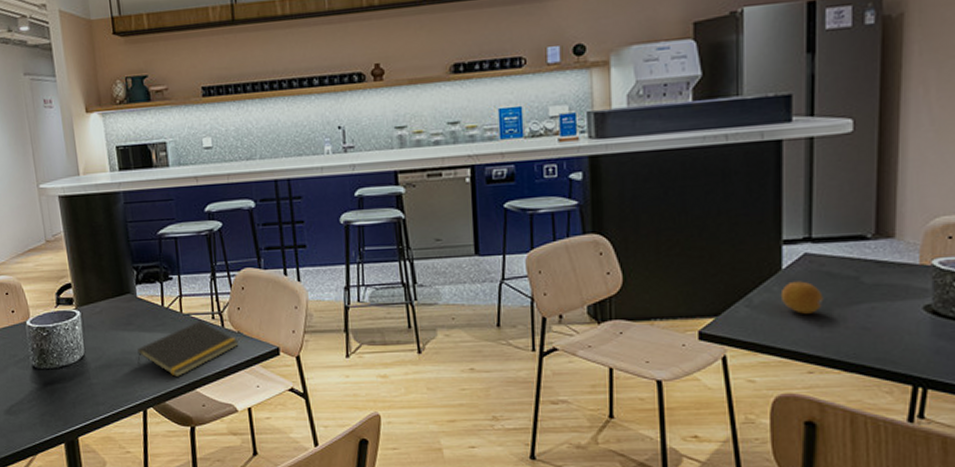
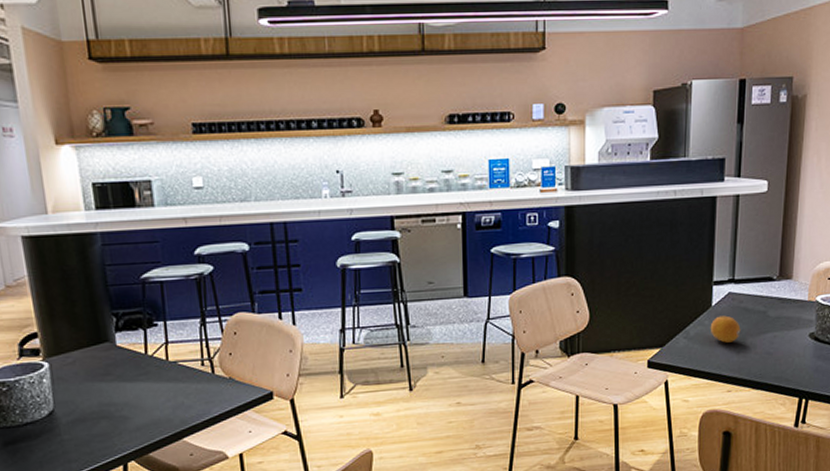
notepad: present [137,321,239,378] -> none [116,368,230,428]

